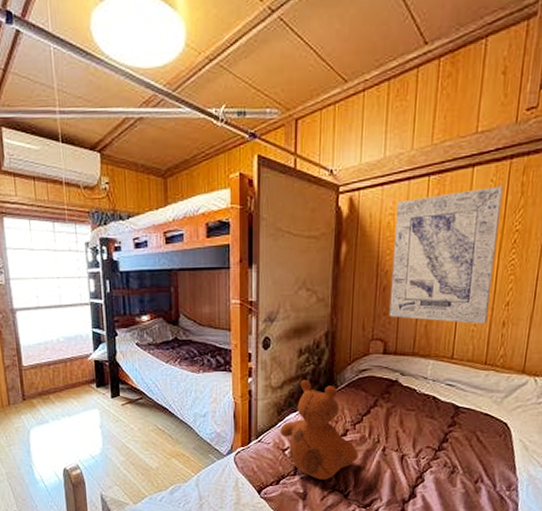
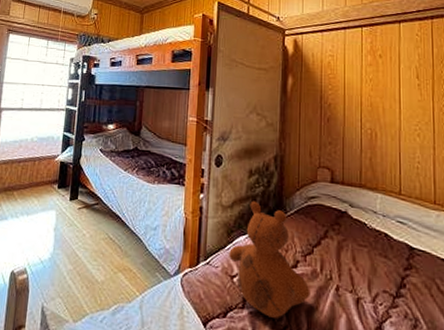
wall art: present [389,185,504,325] -> none [334,39,431,163]

